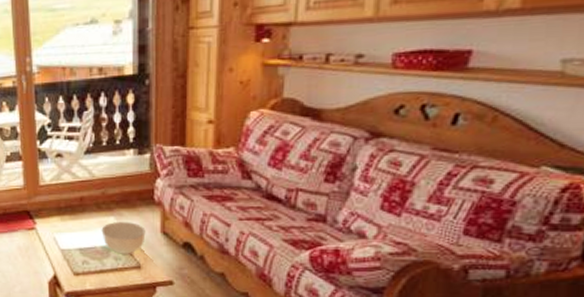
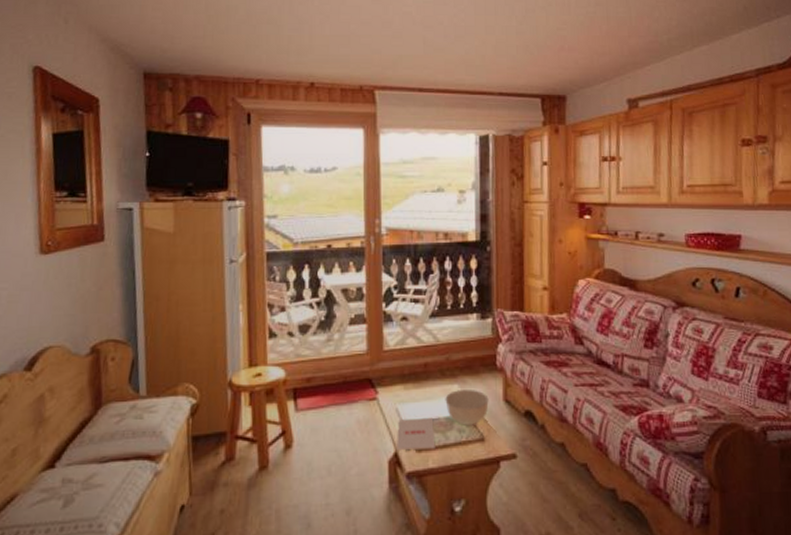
magazine: none [55,246,93,274] -> present [397,417,436,451]

